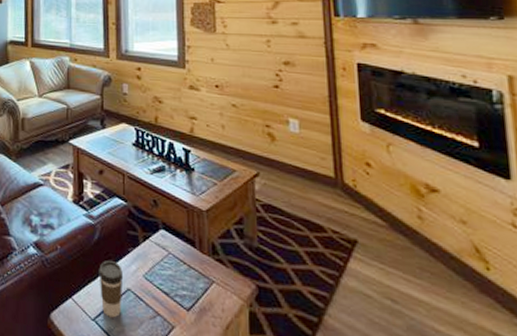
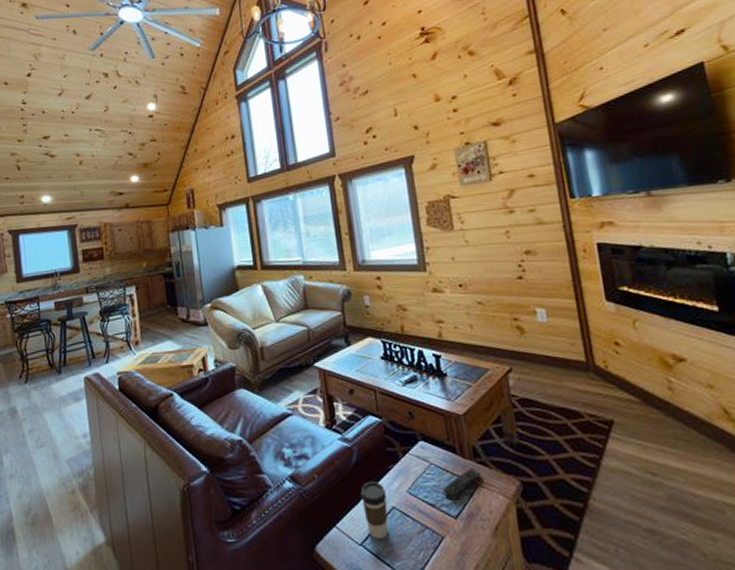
remote control: none [178,264,217,293] -> present [442,468,480,500]

